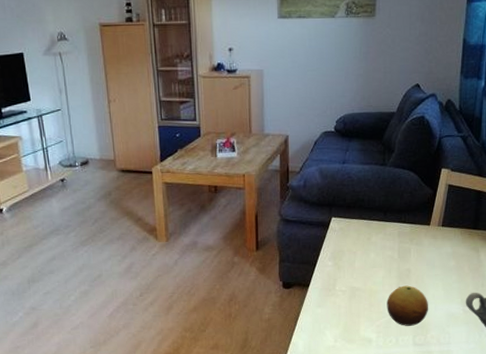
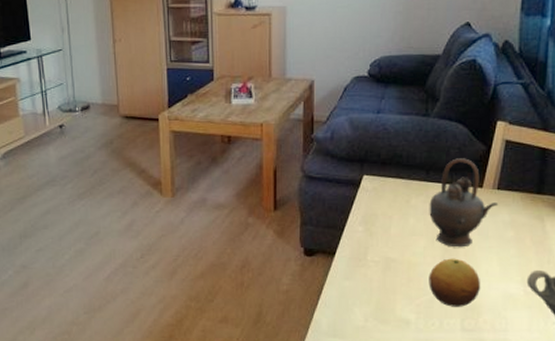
teapot: none [386,201,443,276] -> present [429,158,499,248]

